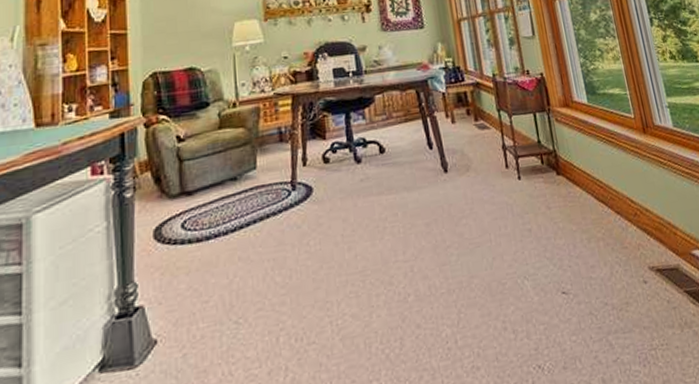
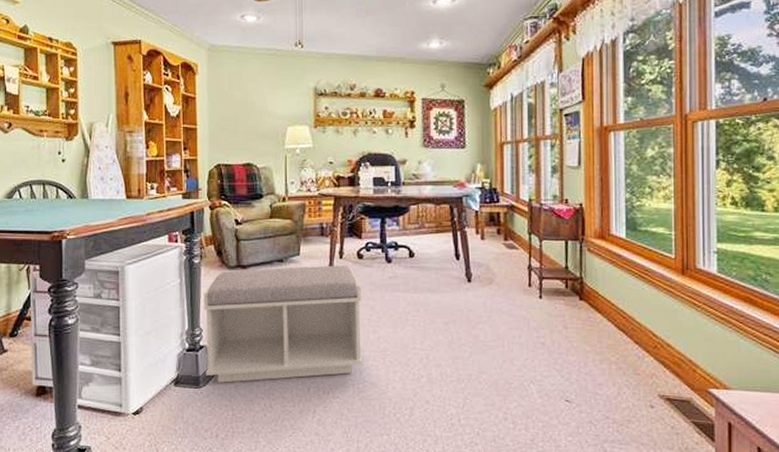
bench: none [138,173,340,355] -> present [204,265,363,383]

